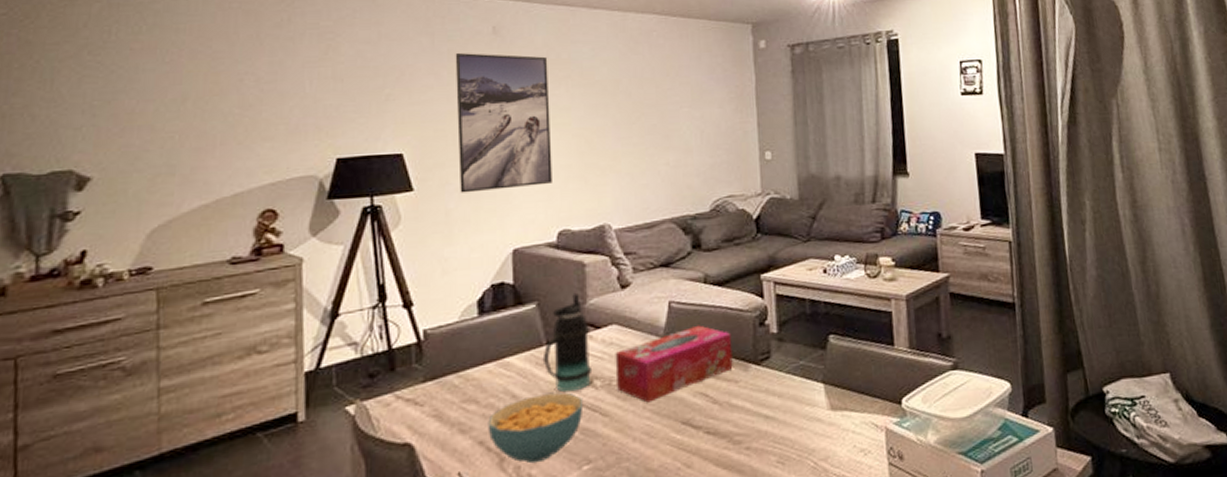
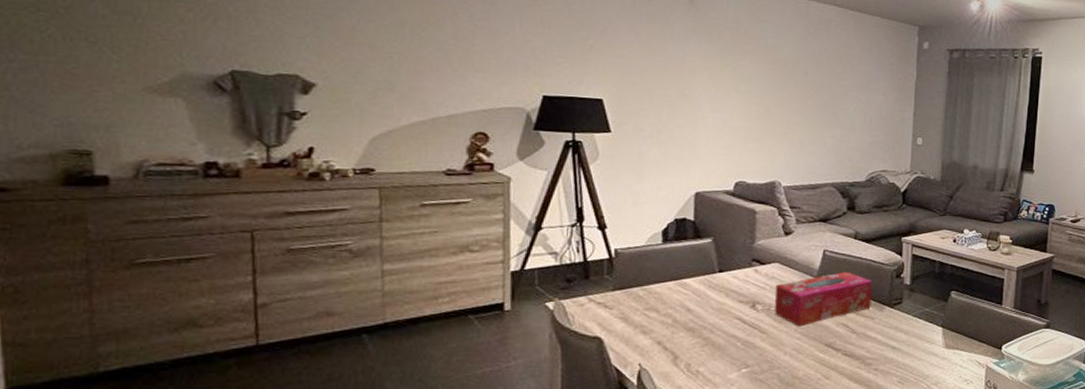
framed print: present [455,53,552,193] -> none [652,17,737,142]
cereal bowl: present [488,393,584,464] -> none [665,311,746,363]
bottle: present [542,294,593,393] -> none [714,235,757,312]

